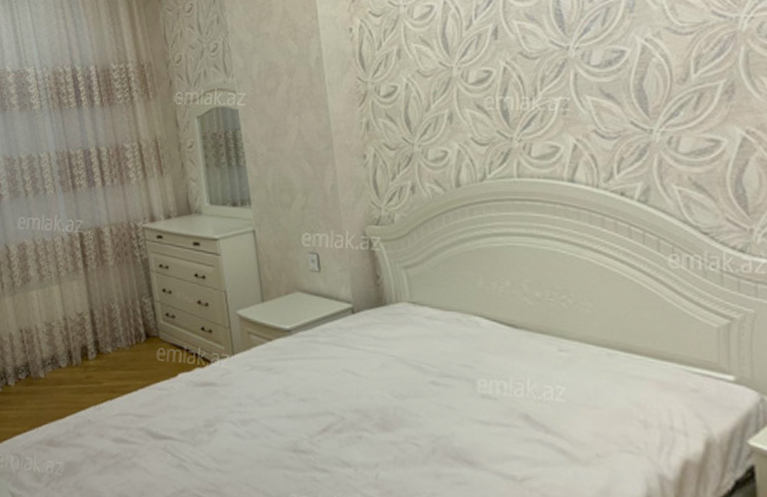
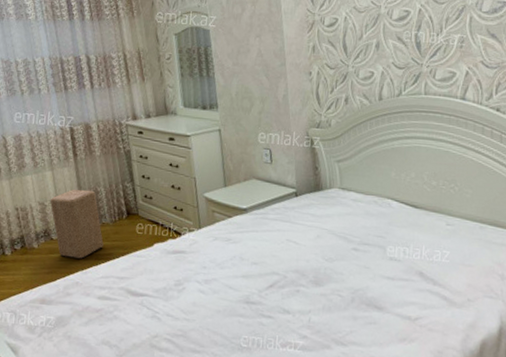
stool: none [58,306,119,391] -> present [50,189,104,259]

